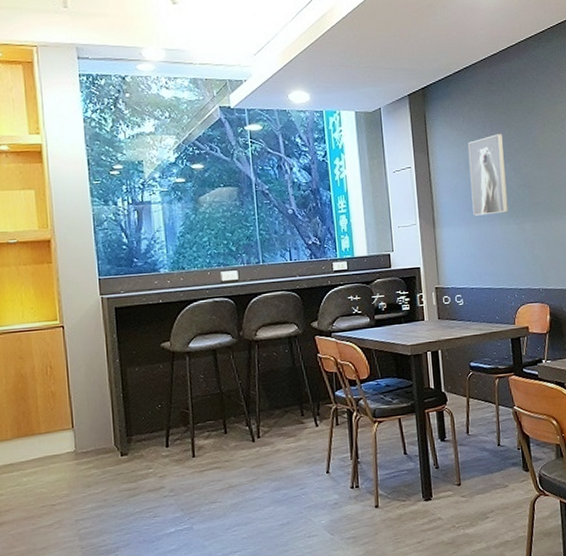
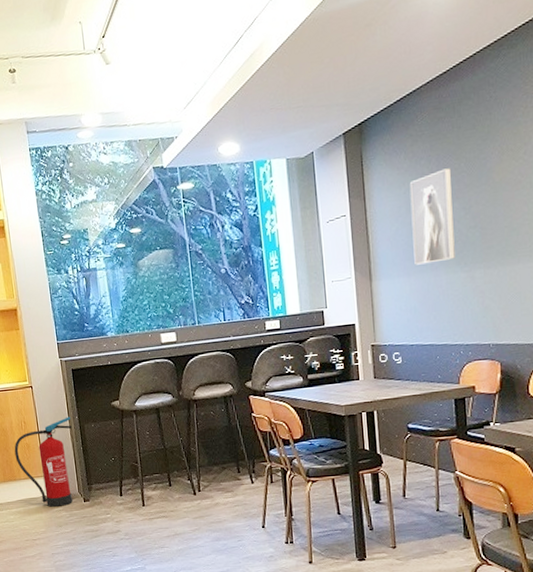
fire extinguisher: none [34,359,111,465] -> present [14,416,73,507]

